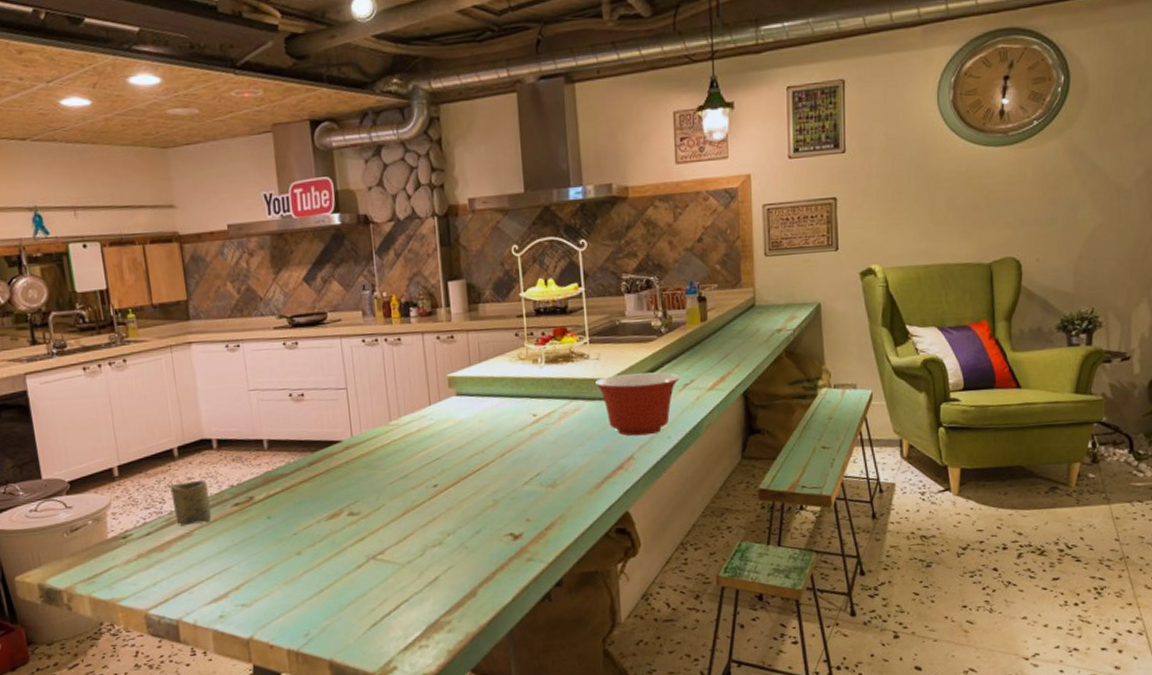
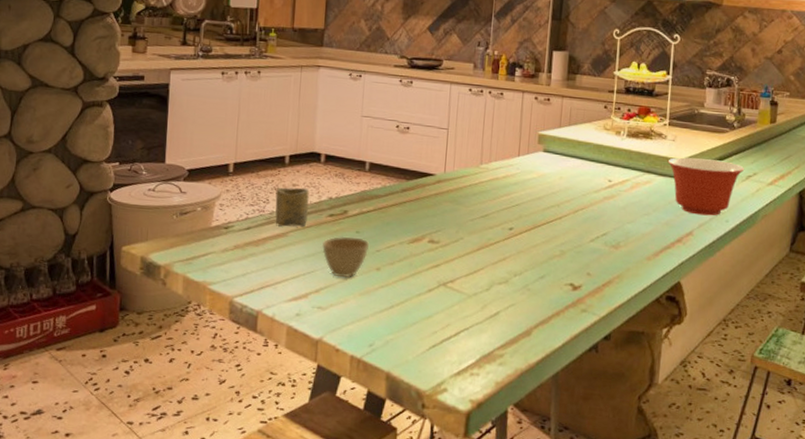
cup: none [232,523,285,570] -> present [321,236,369,278]

